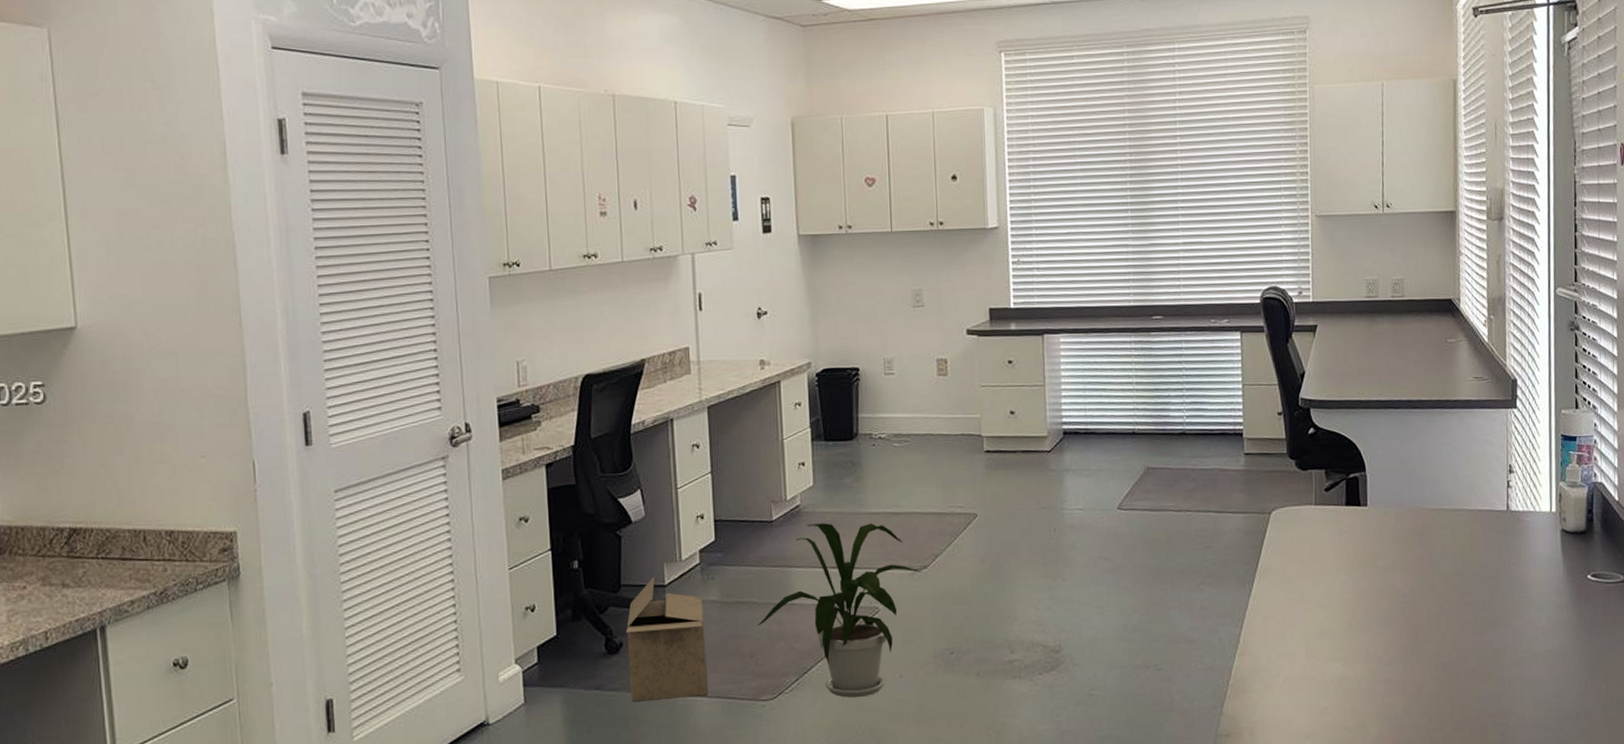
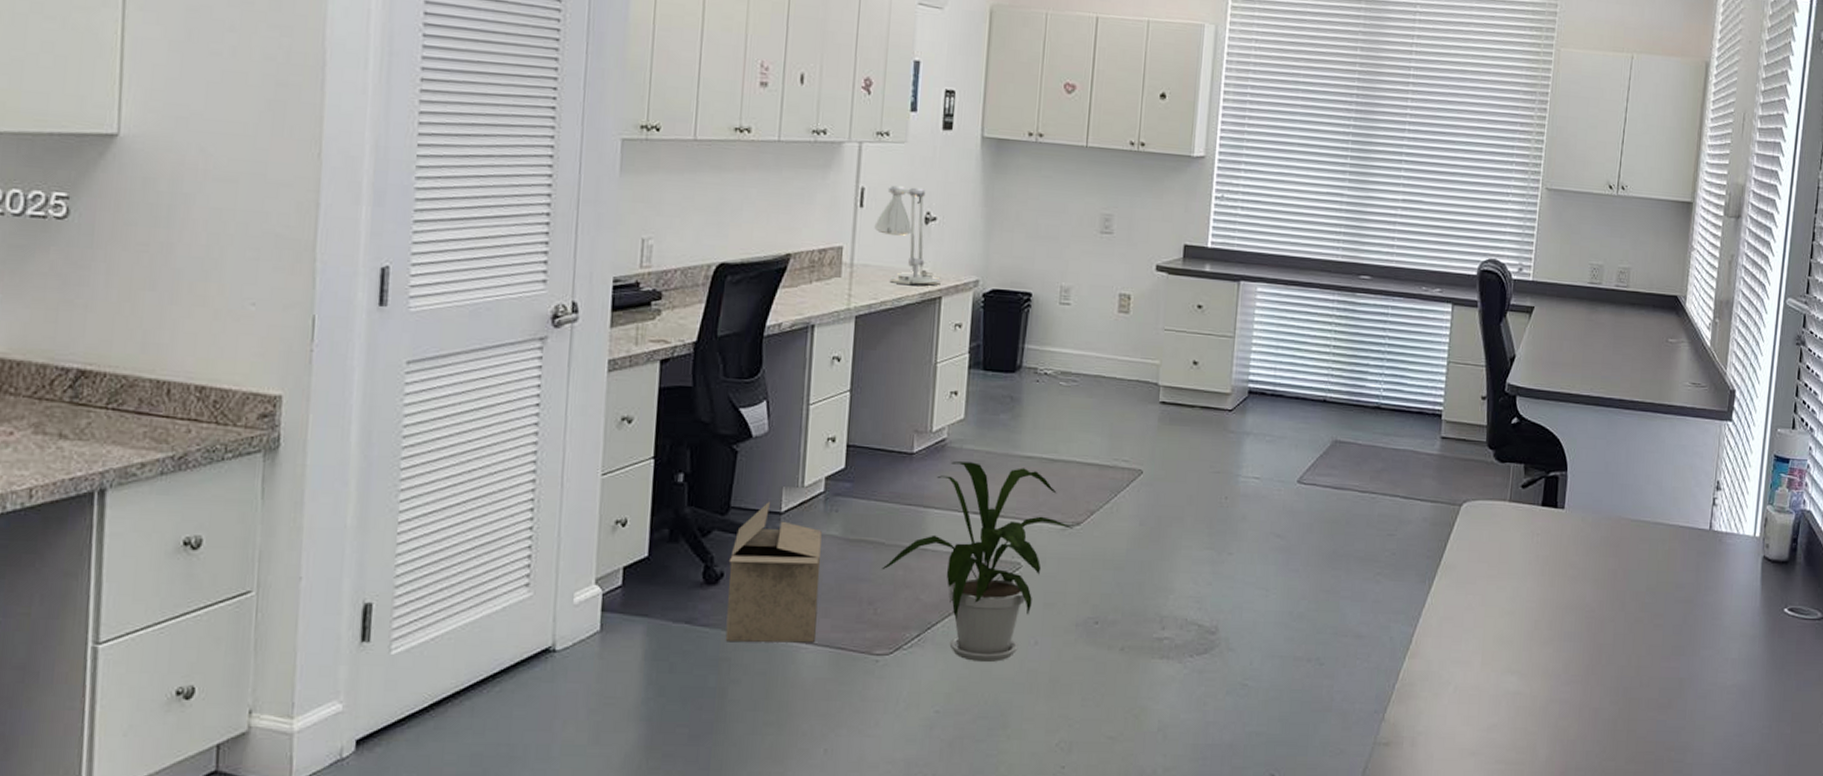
desk lamp: none [714,287,778,374] -> present [874,185,941,286]

